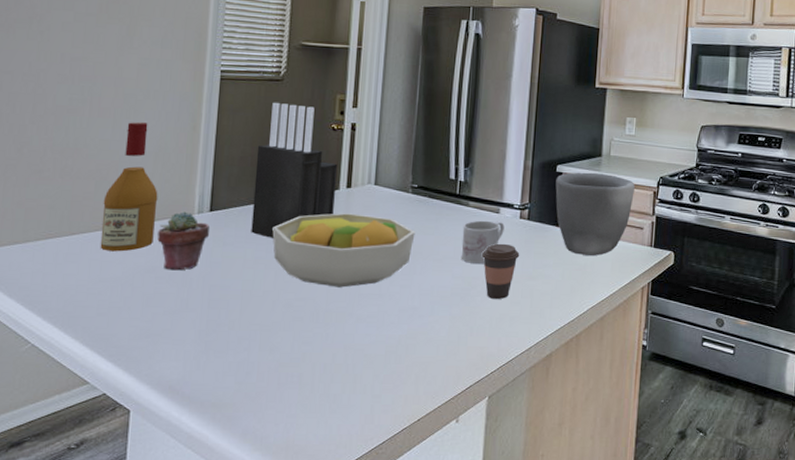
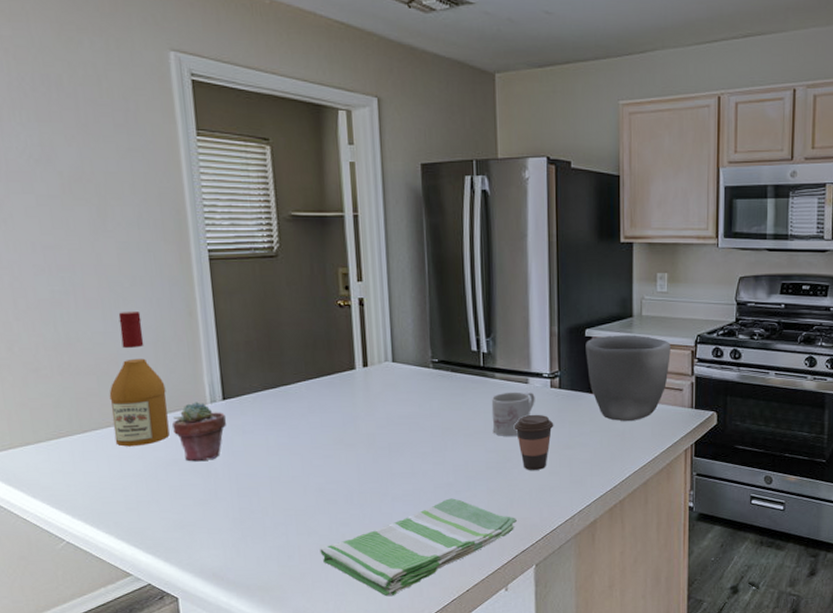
knife block: present [251,102,338,238] -> none [261,280,353,423]
fruit bowl: present [272,213,415,288] -> none [291,393,442,469]
dish towel: none [278,322,475,422] -> present [319,498,517,597]

